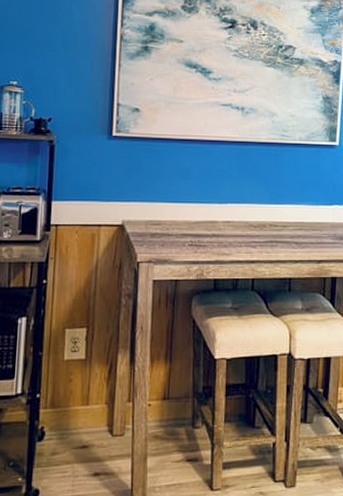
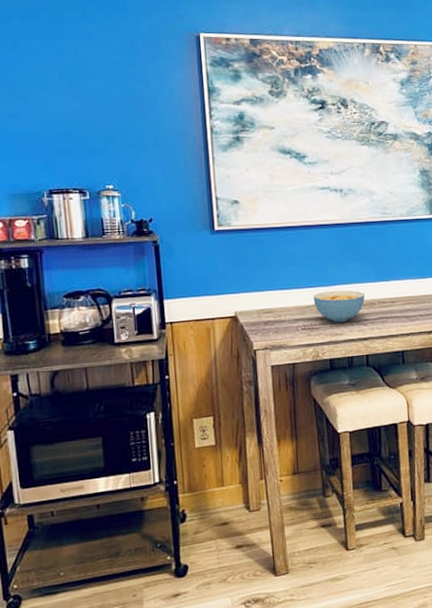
cereal bowl: none [203,208,257,242] -> present [313,290,365,323]

